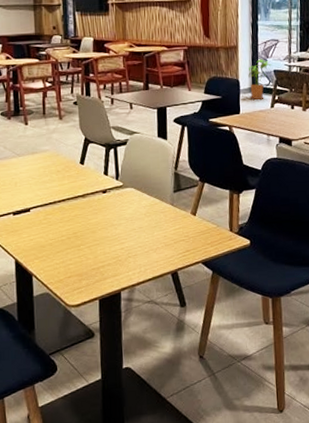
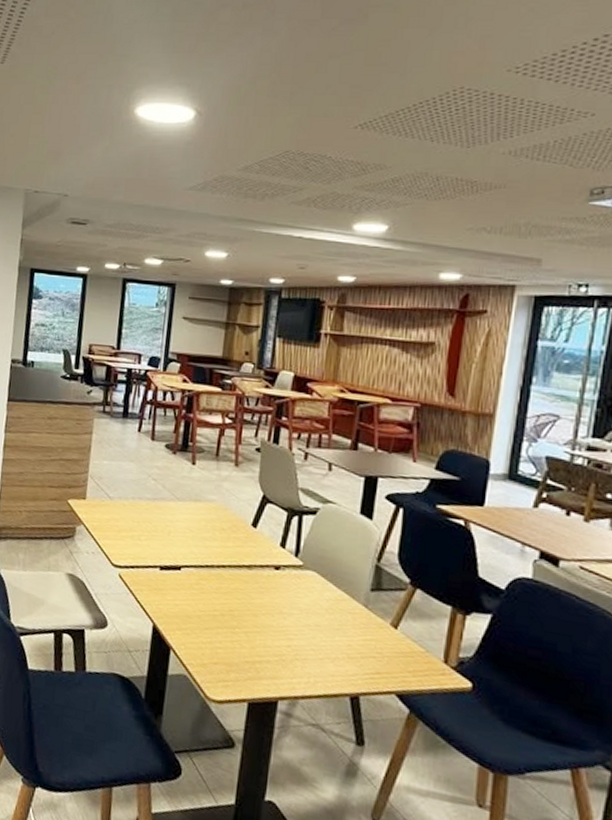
house plant: present [248,59,272,100] -> none [504,437,544,494]

